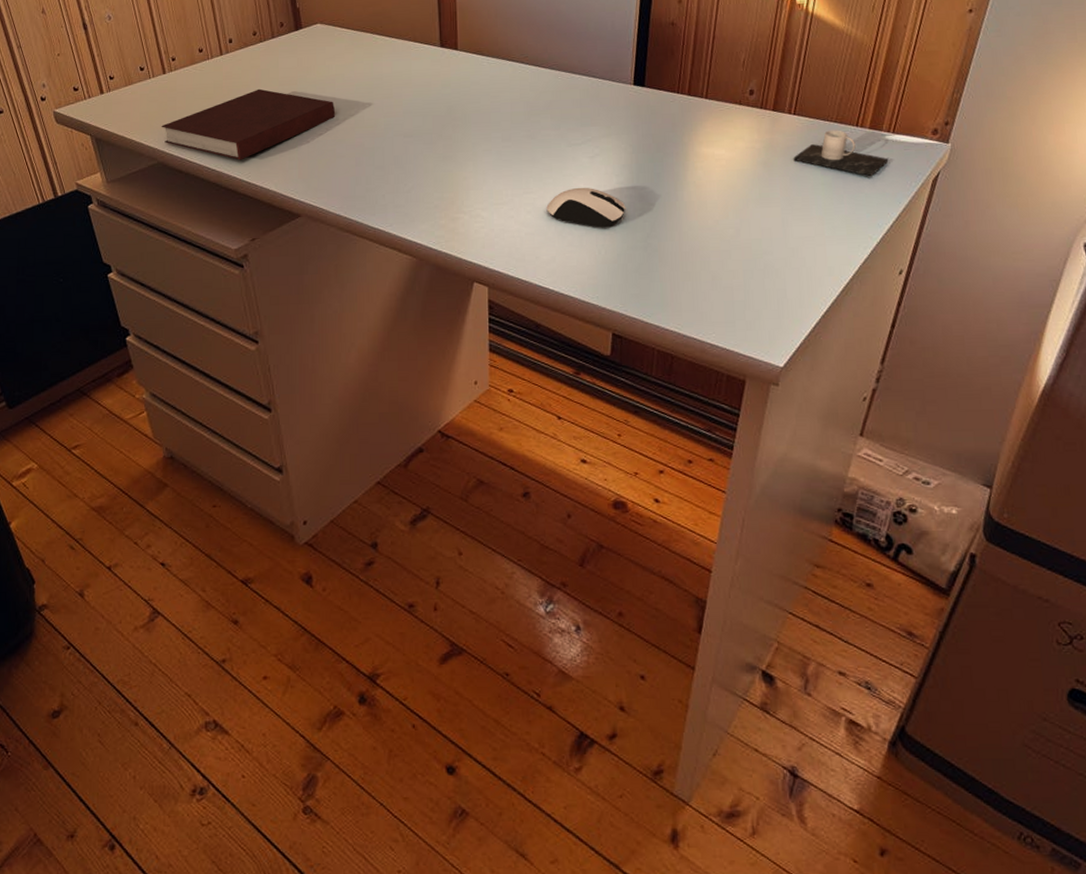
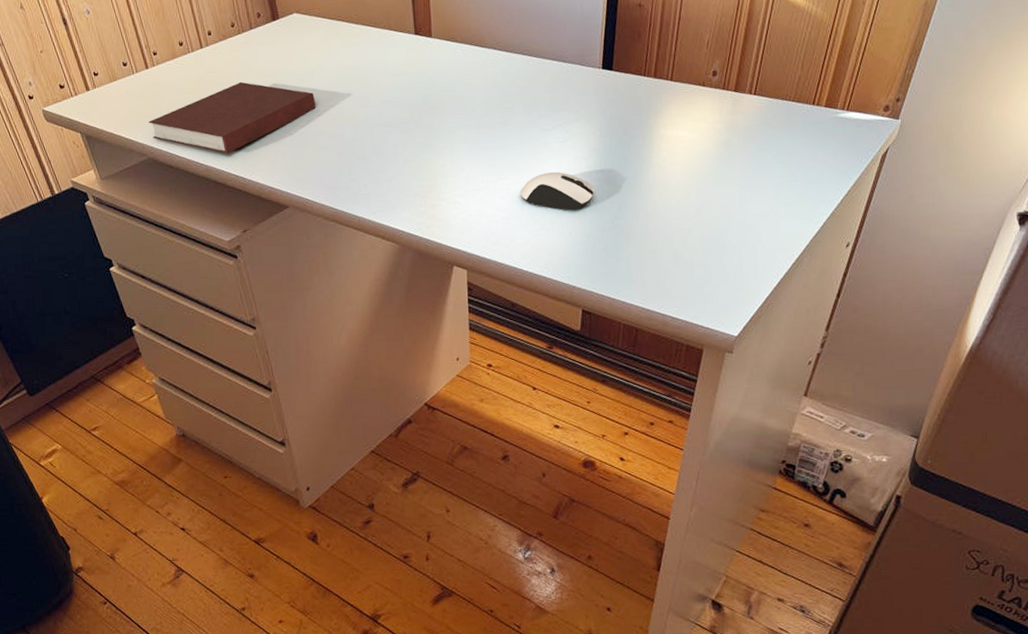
mug: present [793,130,889,177] -> none [752,109,842,154]

